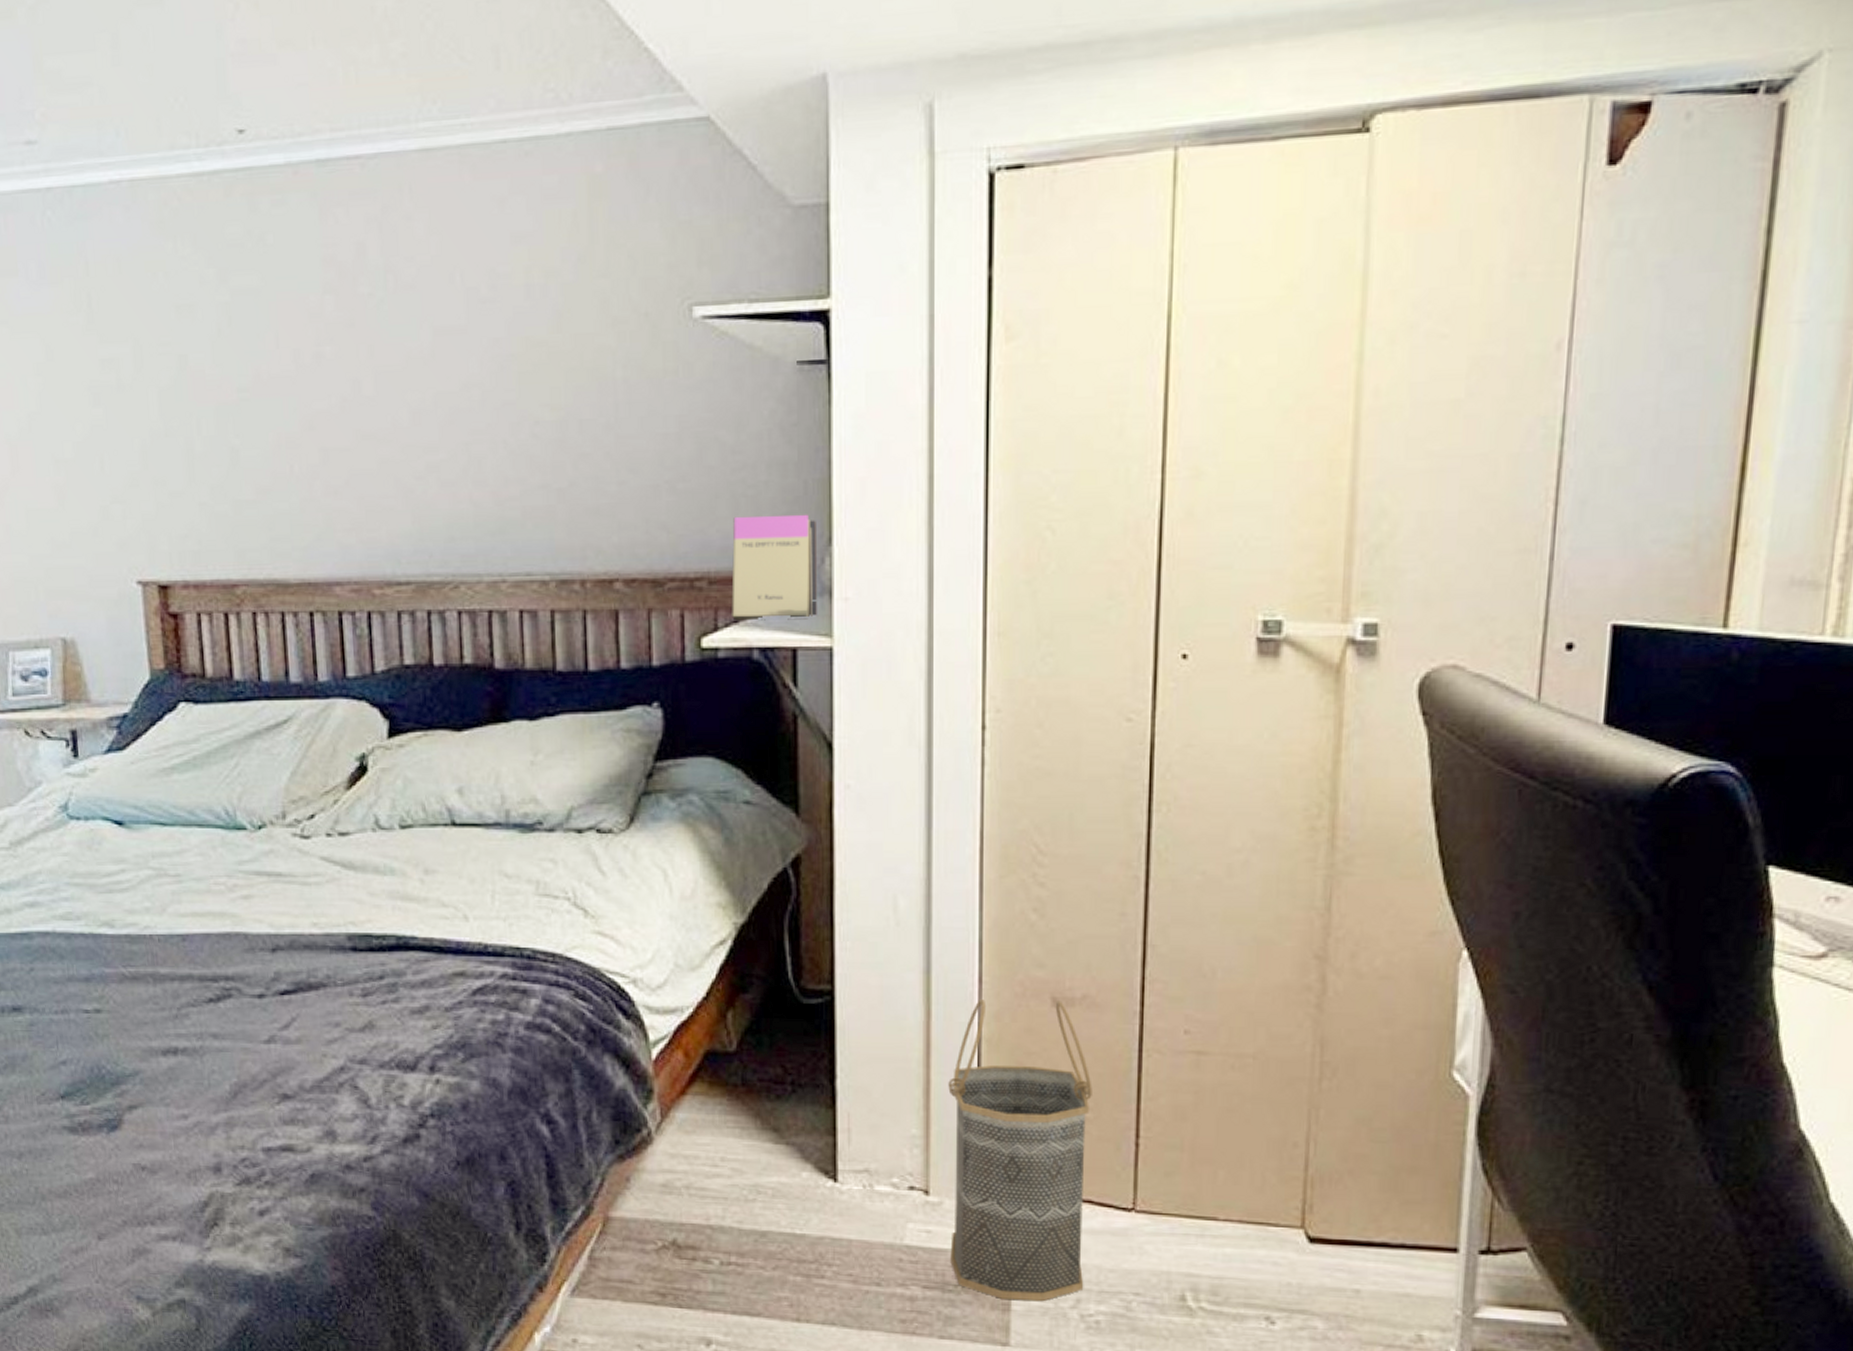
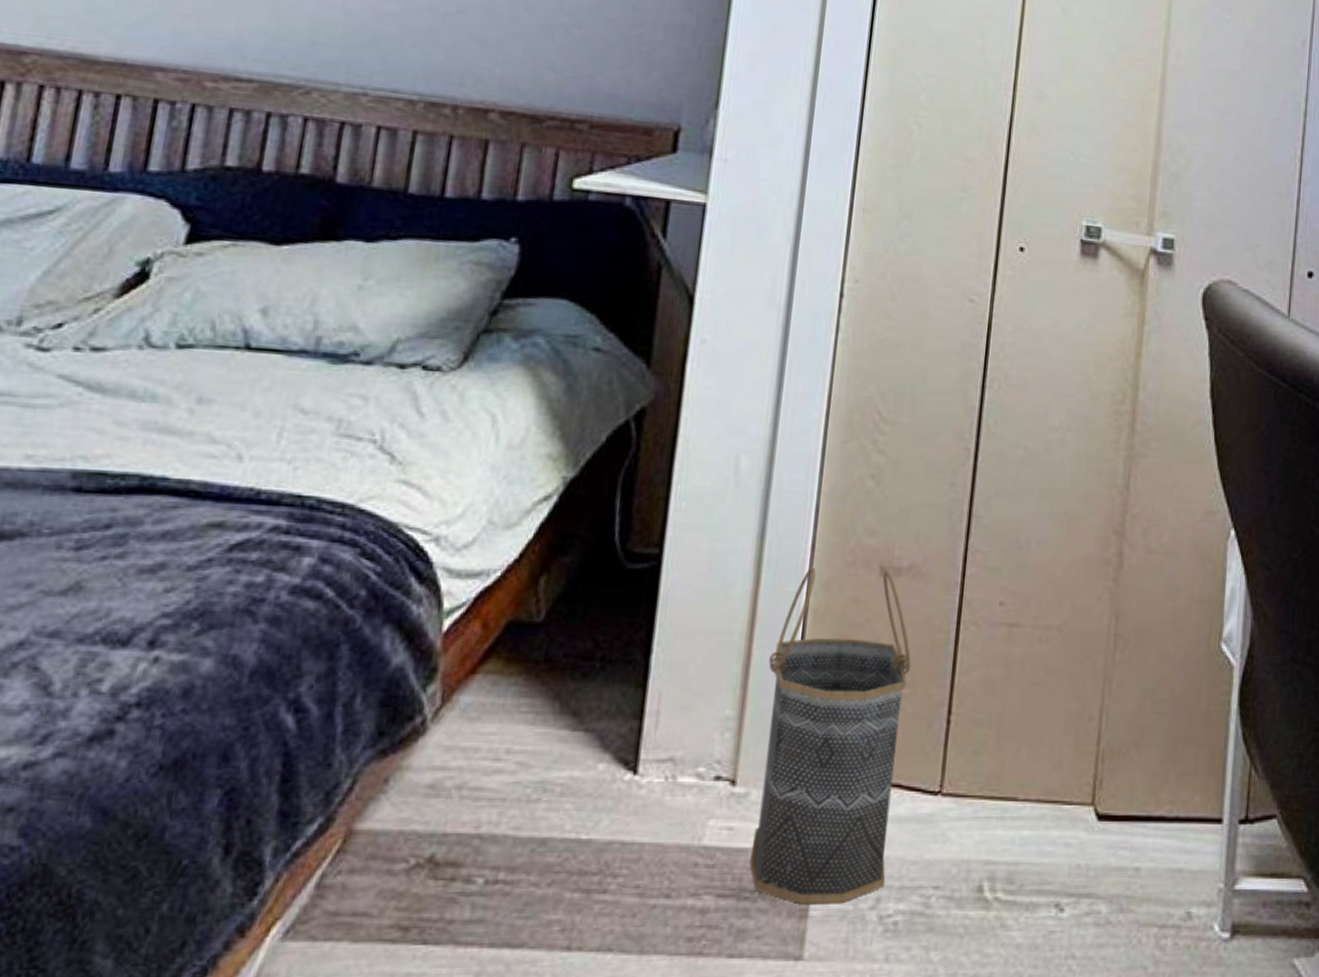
books: present [731,514,817,621] -> none [609,68,706,174]

